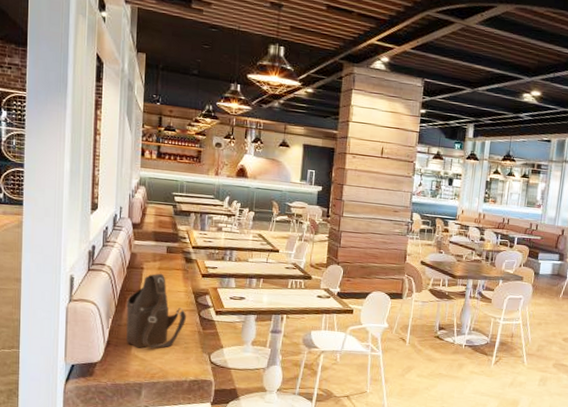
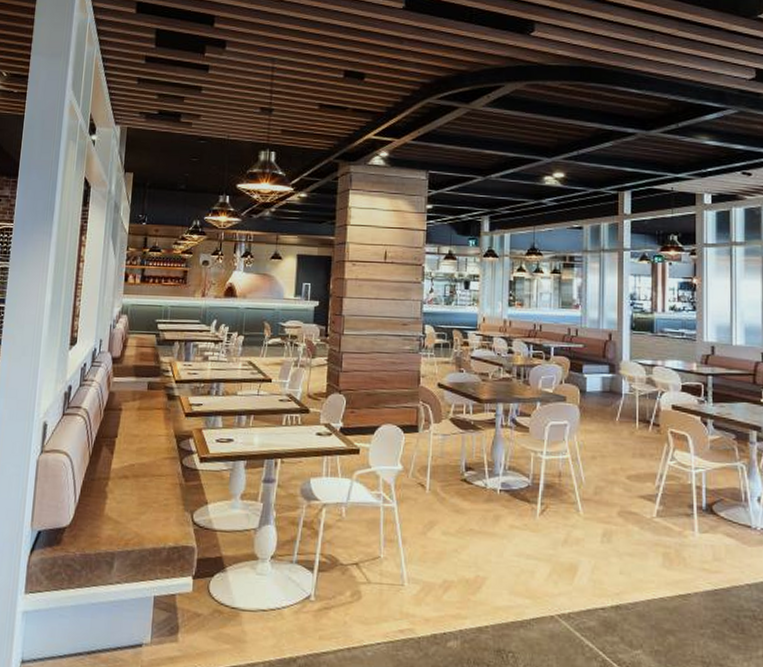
shoulder bag: present [126,273,187,349] -> none [99,414,168,509]

